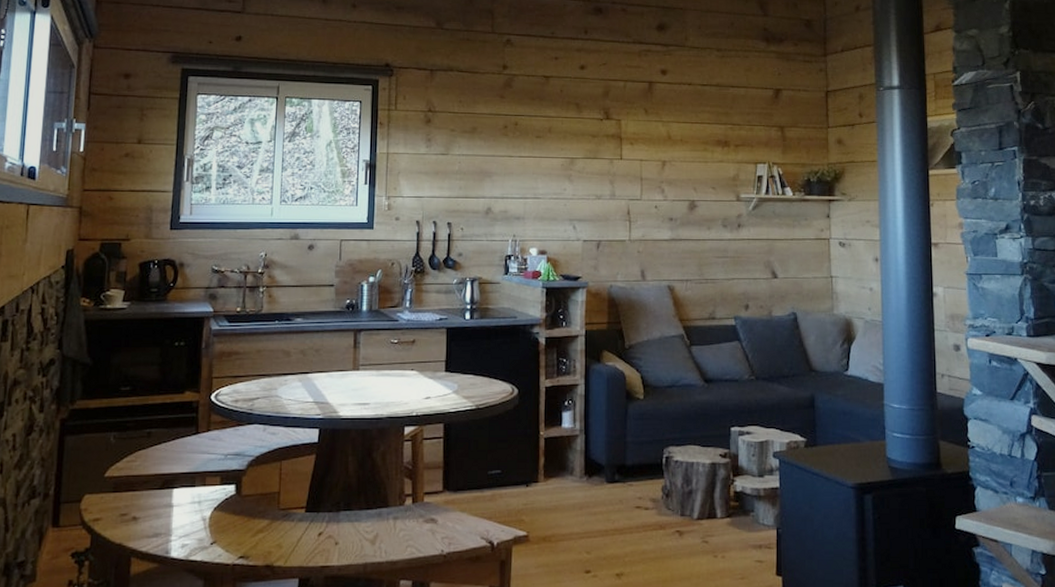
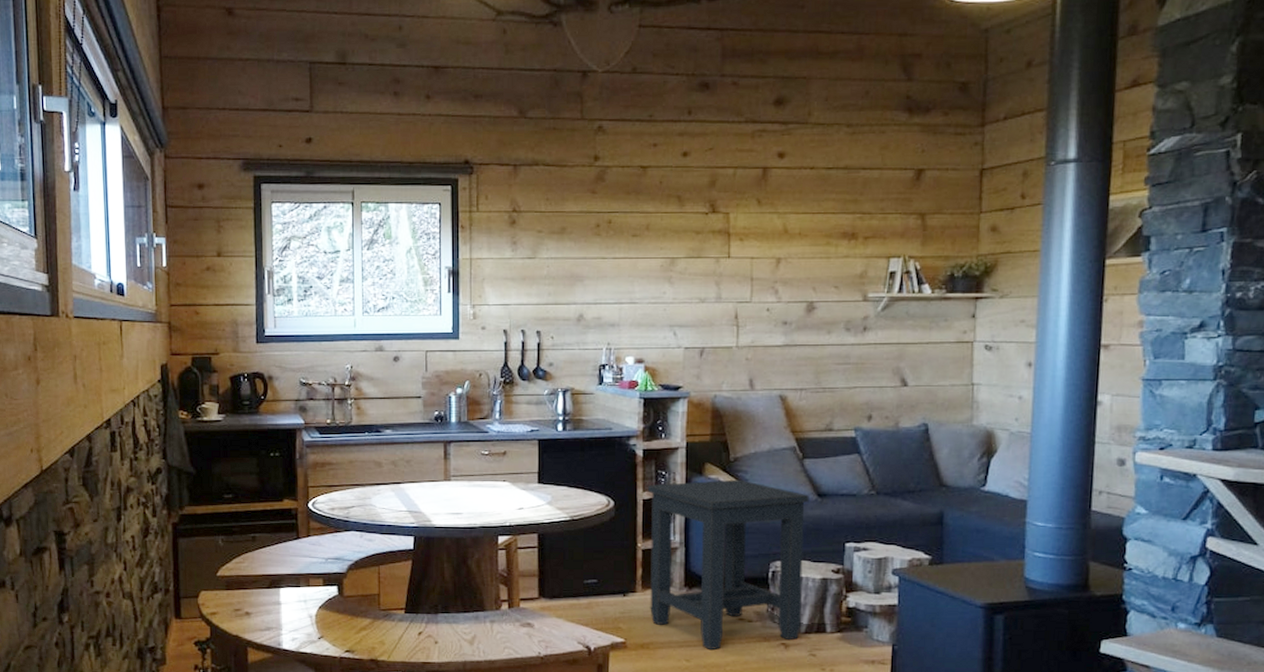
side table: none [550,366,697,541] -> present [648,479,809,651]

